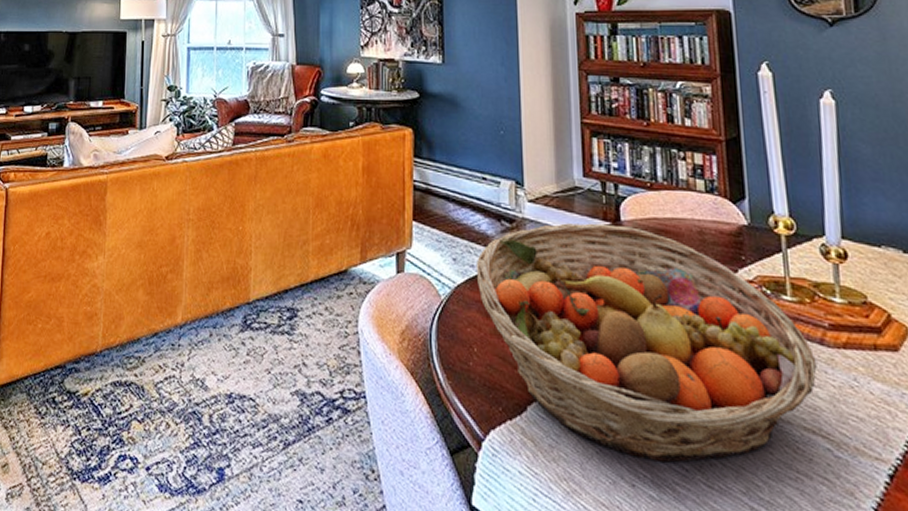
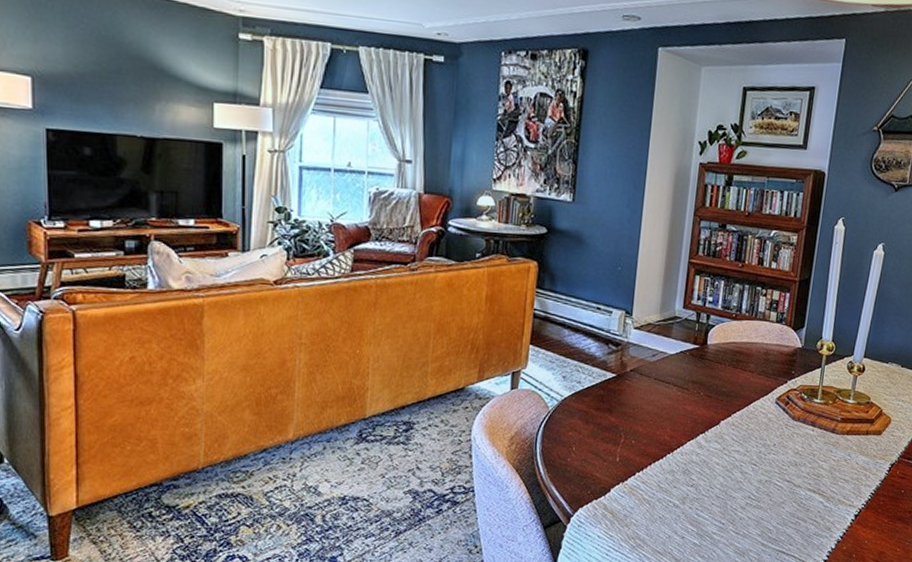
fruit basket: present [475,223,817,463] -> none [582,346,827,520]

